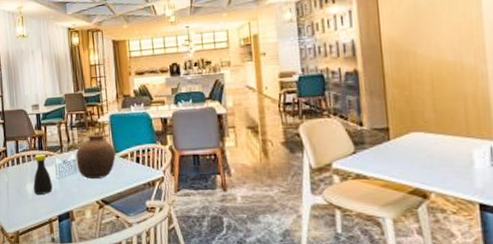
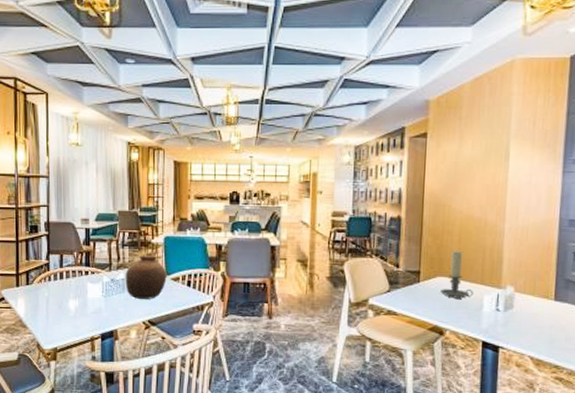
bottle: present [33,153,53,194] -> none [77,270,97,312]
candle holder: none [417,100,459,156] -> present [440,250,473,299]

